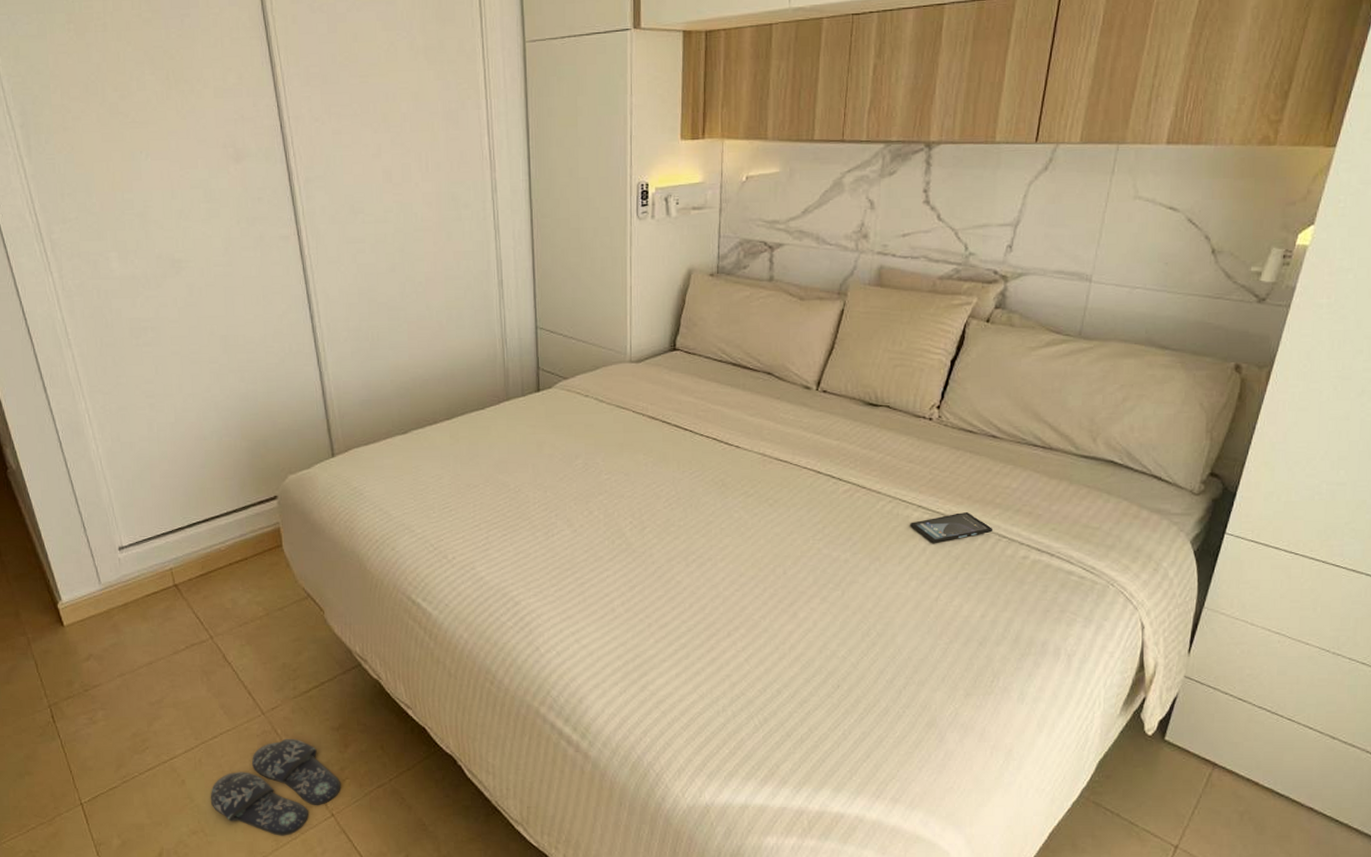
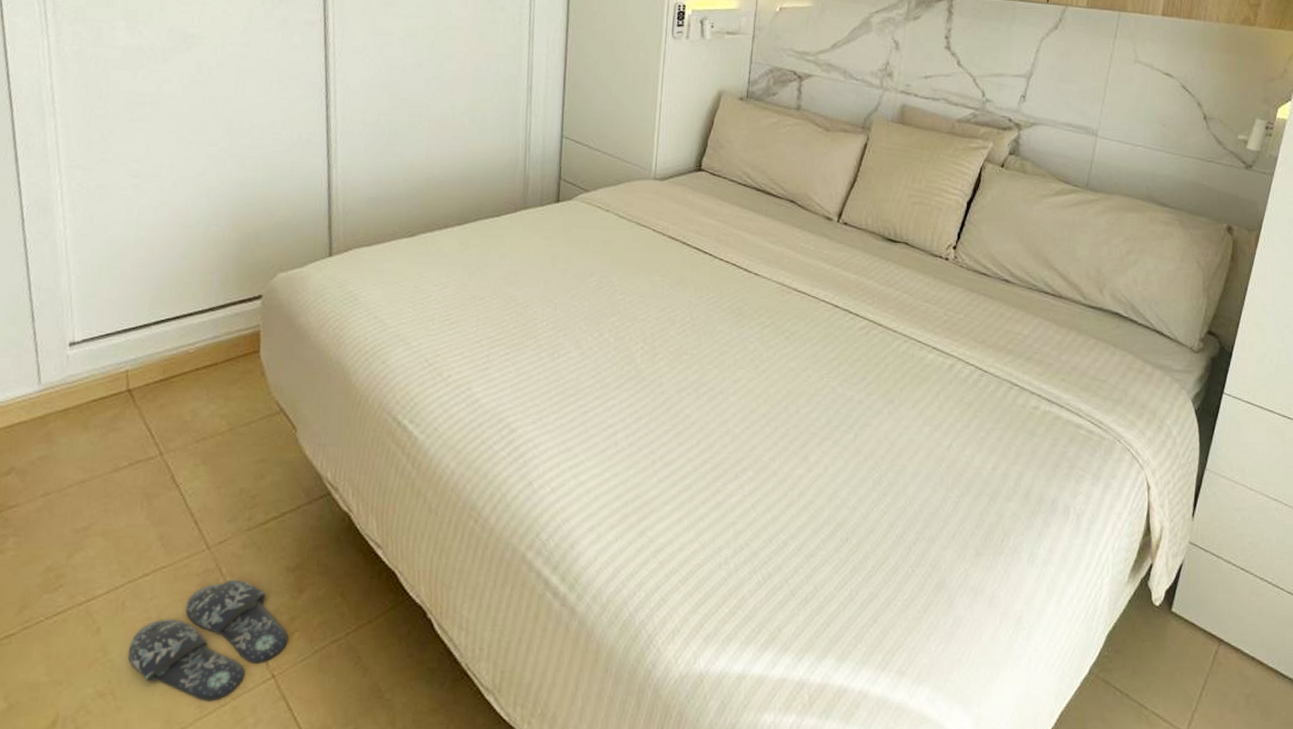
smartphone: present [910,511,992,544] -> none [924,356,1004,389]

